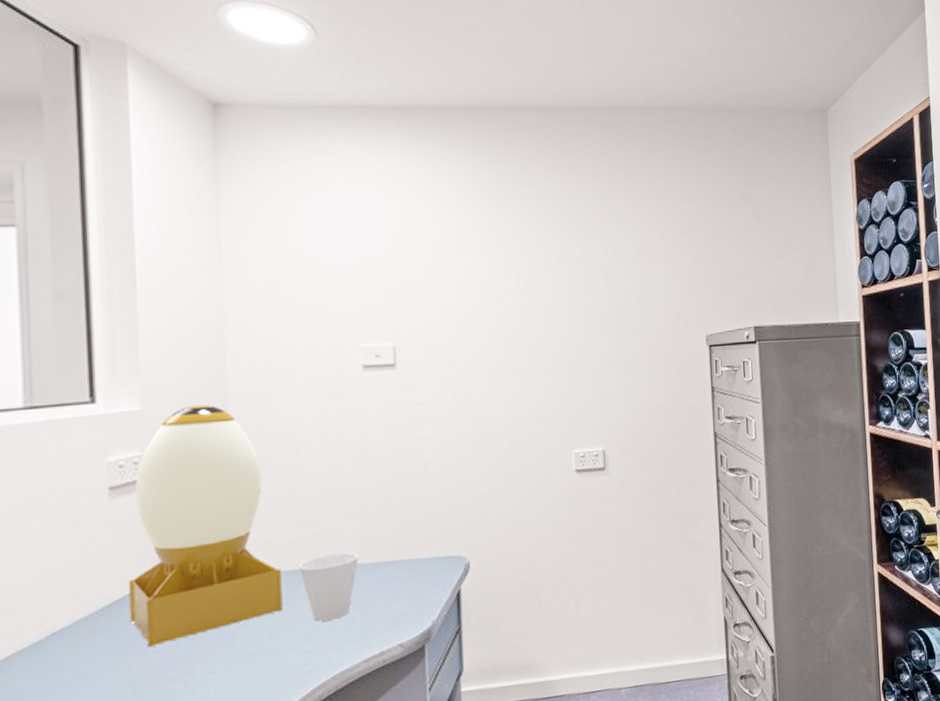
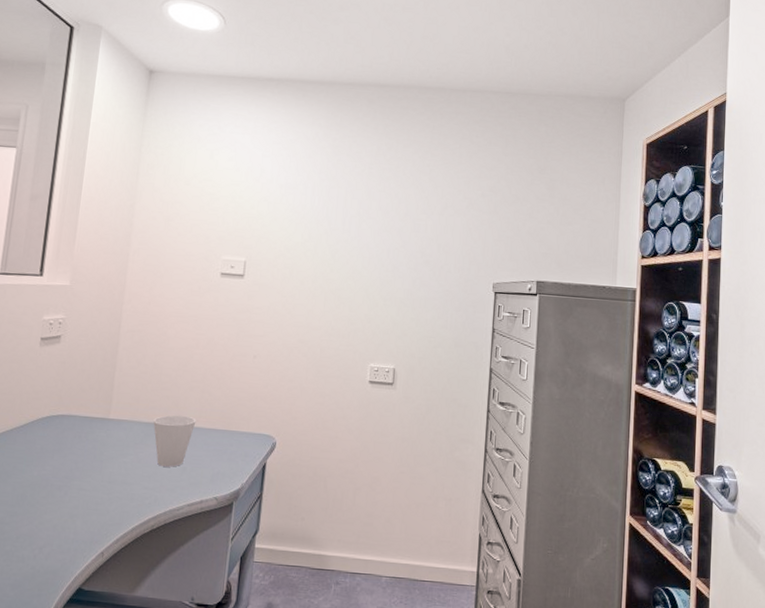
desk lamp: present [128,404,283,648] -> none [38,286,141,461]

